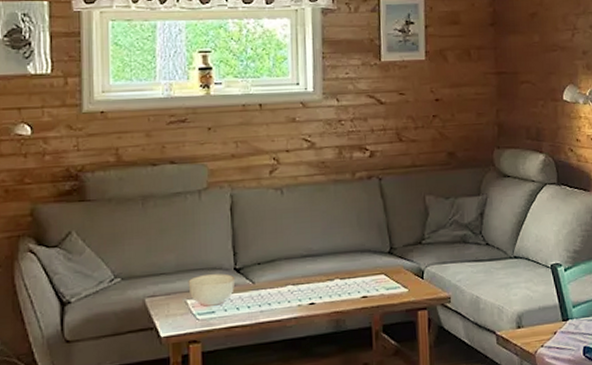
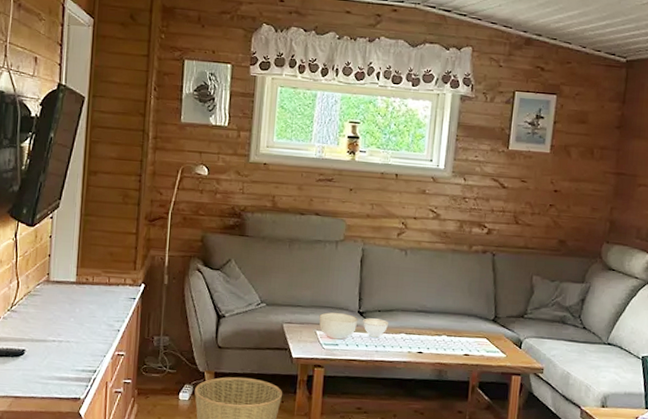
bowl: none [241,273,272,296] -> present [363,318,389,338]

